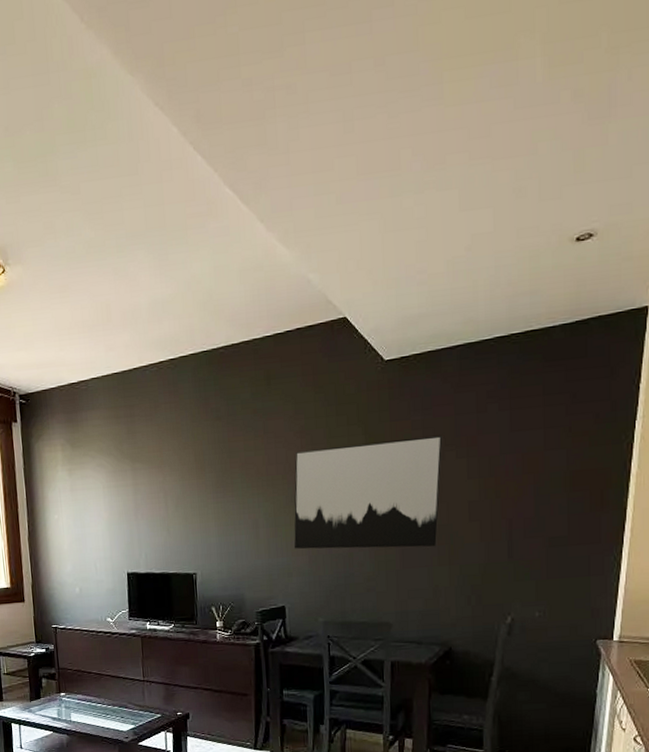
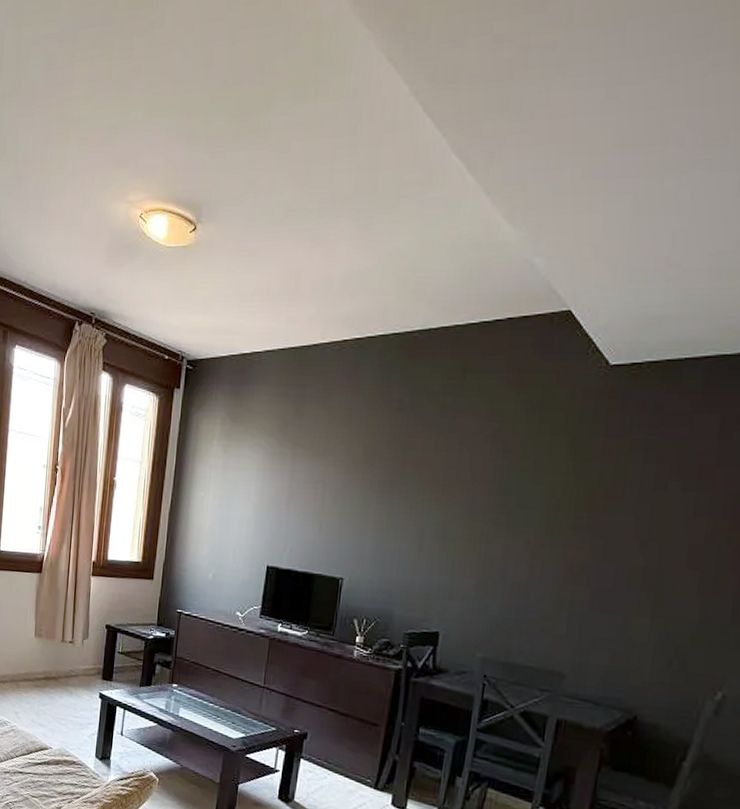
wall art: present [294,435,443,549] -> none [462,457,669,593]

